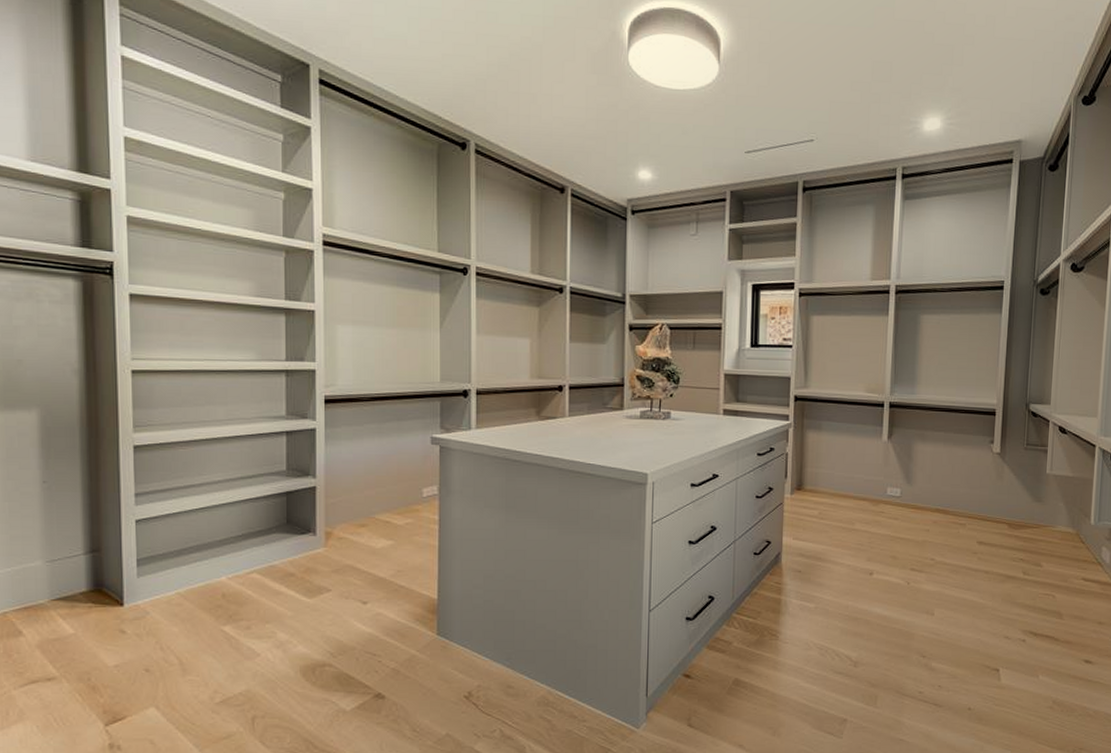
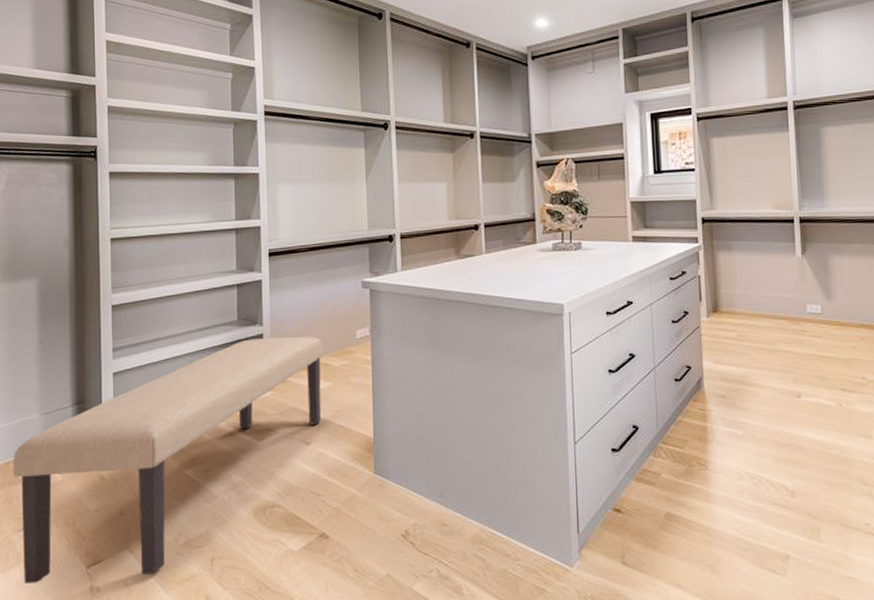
bench: none [11,491,385,741] -> present [13,336,323,583]

